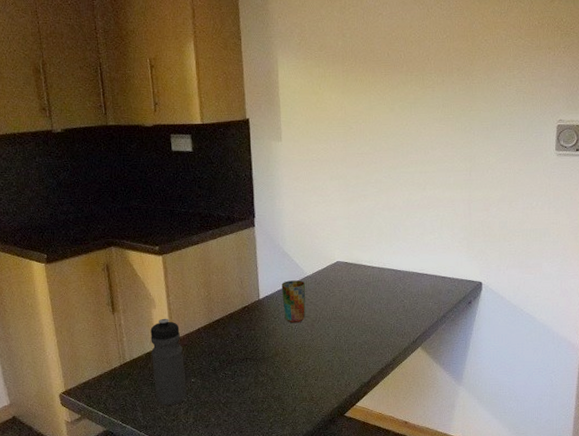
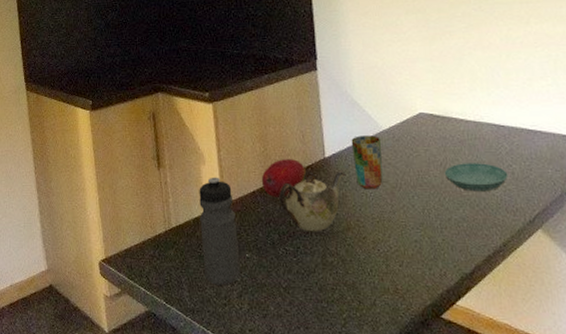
fruit: none [205,301,243,333] -> present [261,159,306,197]
teapot: none [220,309,276,359] -> present [279,170,346,232]
saucer: none [353,299,400,322] -> present [444,163,508,192]

